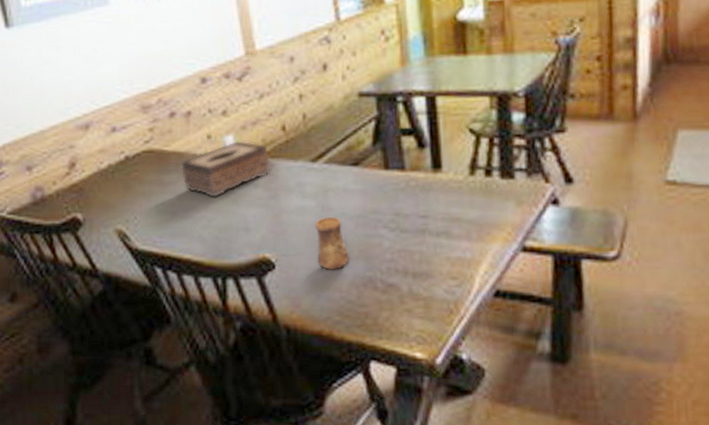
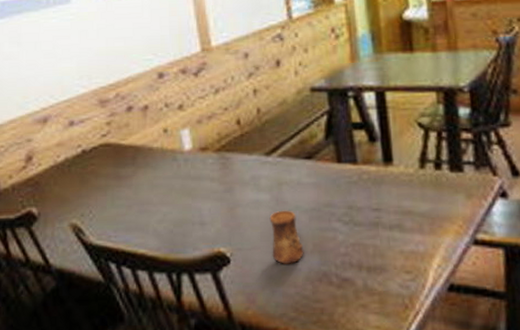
tissue box: present [180,141,271,197] -> none [137,134,226,191]

